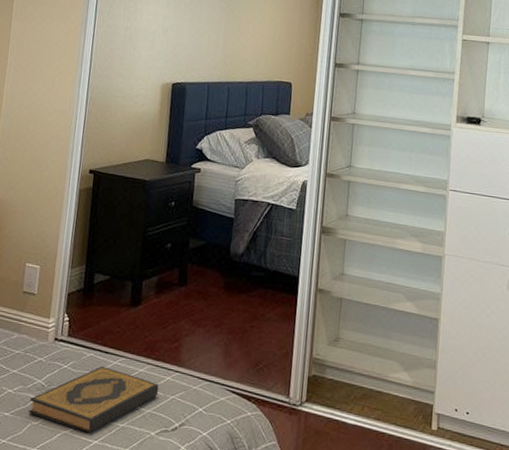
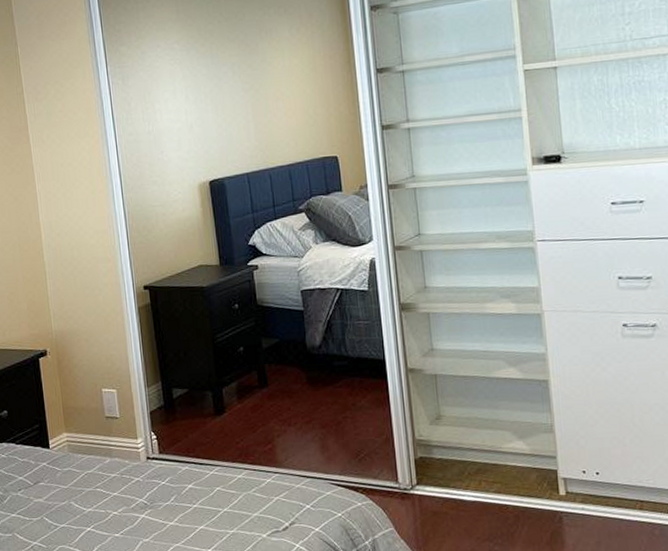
hardback book: present [28,366,159,433] -> none [136,478,262,543]

